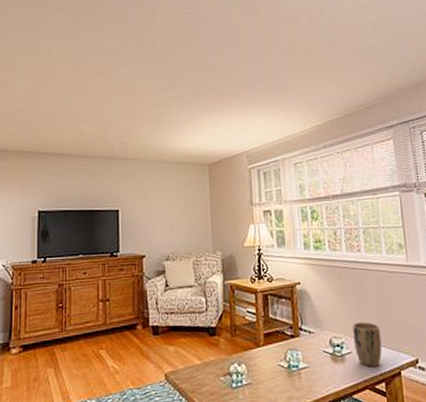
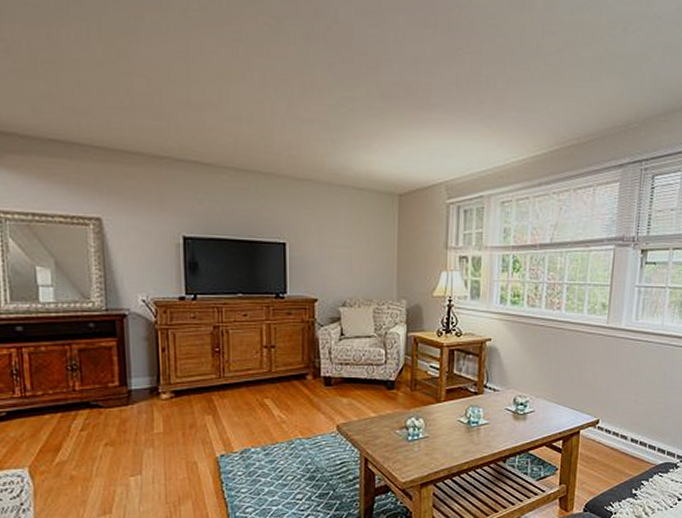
plant pot: present [352,321,382,367] -> none [538,382,567,426]

